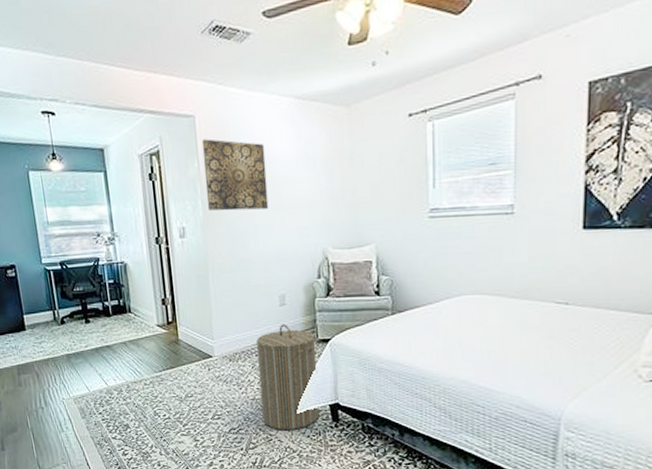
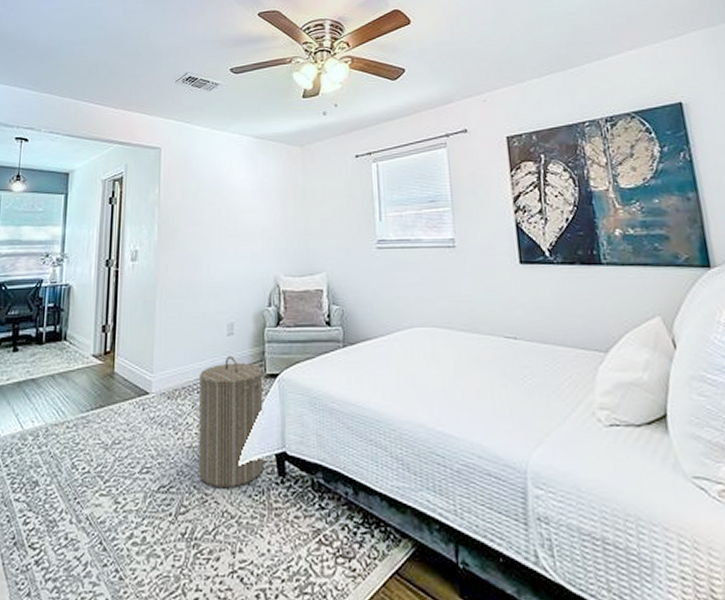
wall art: present [201,139,269,211] -> none [163,168,224,236]

